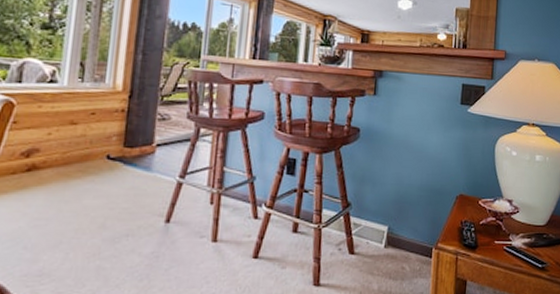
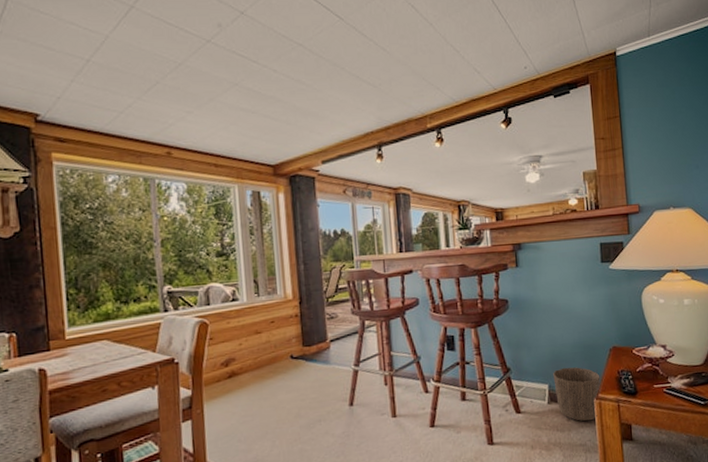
waste basket: none [394,210,443,272] -> present [553,367,601,422]

